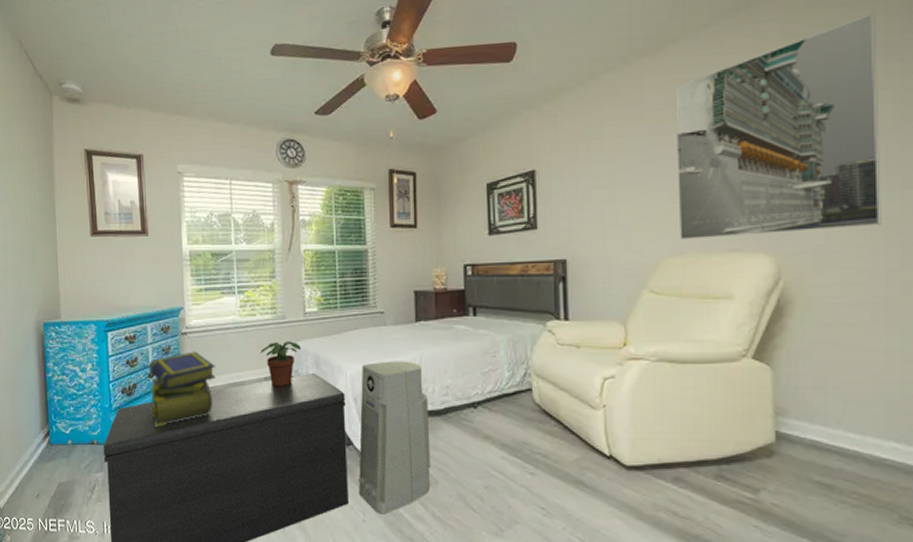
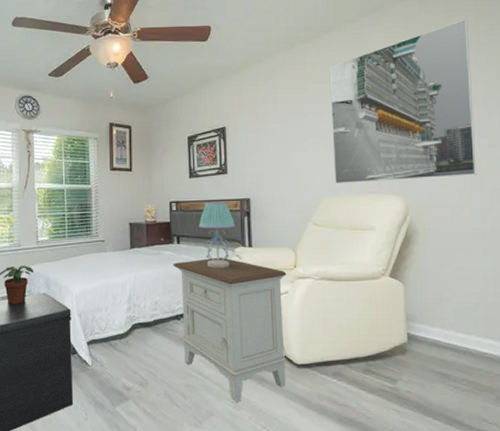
air purifier: present [359,361,431,515] -> none [82,281,142,413]
nightstand: none [468,332,613,510] -> present [173,257,286,403]
table lamp: none [499,263,548,346] -> present [198,201,236,268]

